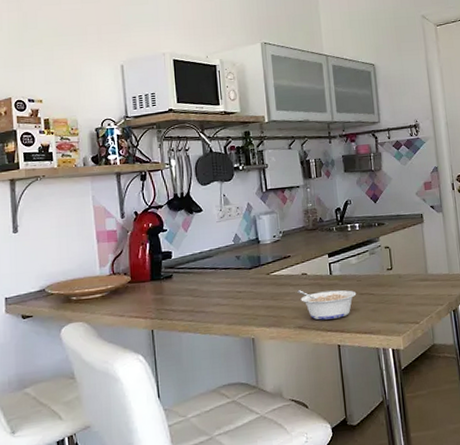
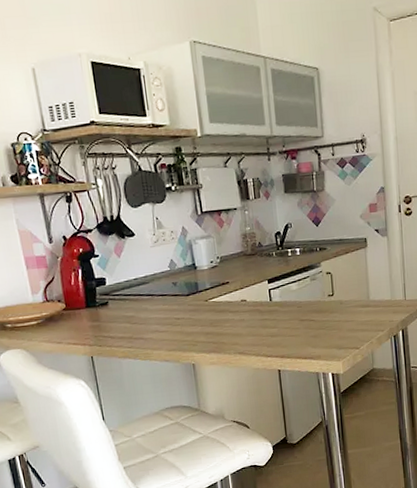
legume: present [296,289,357,320] -> none [236,316,297,346]

